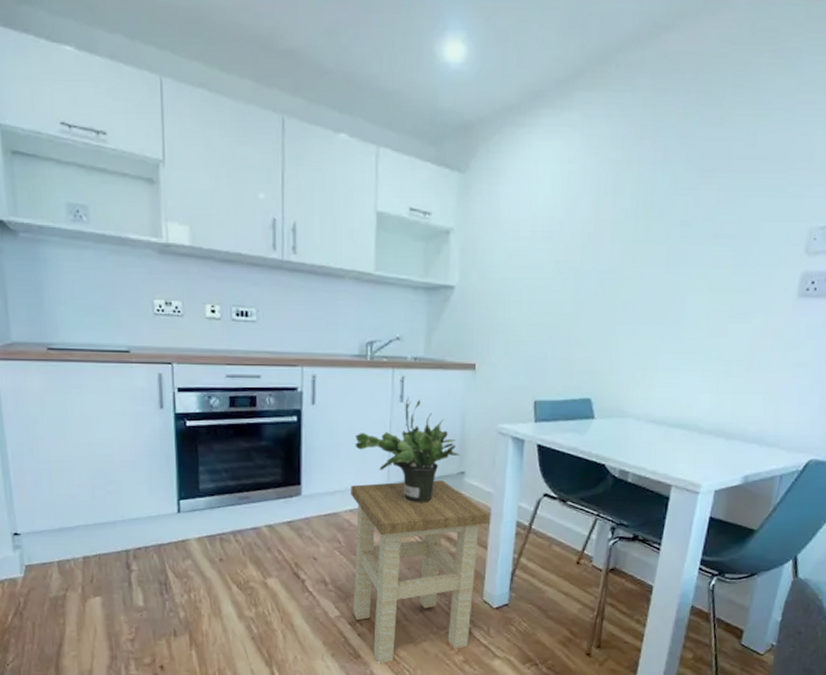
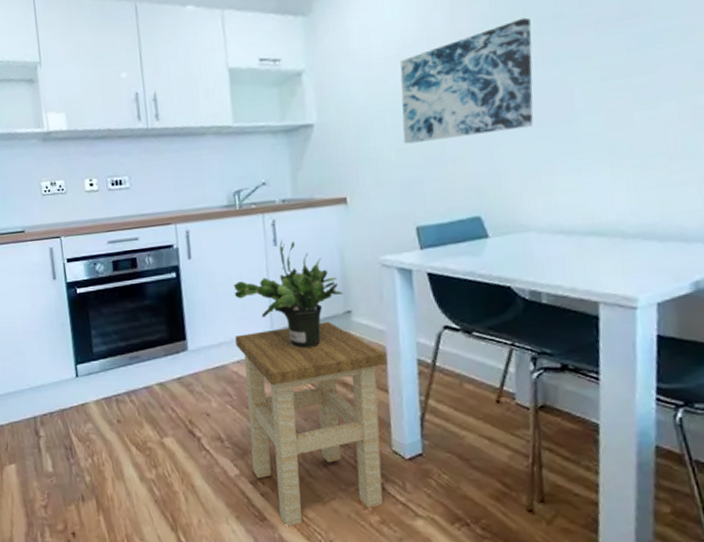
wall art: none [535,219,663,323] -> present [400,17,533,144]

